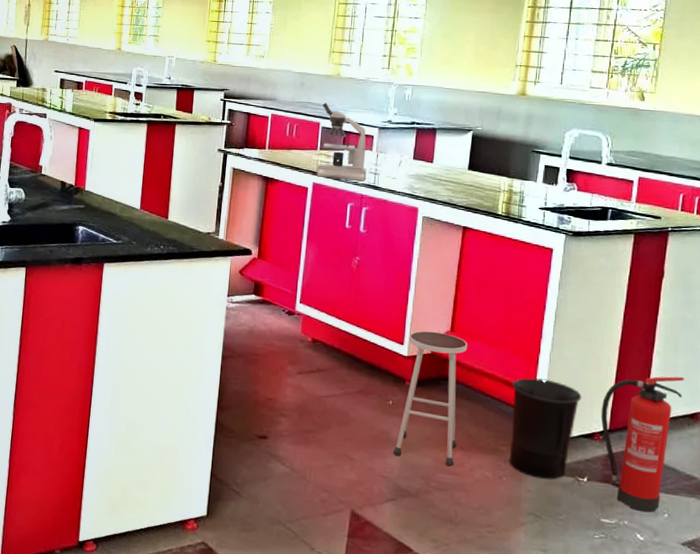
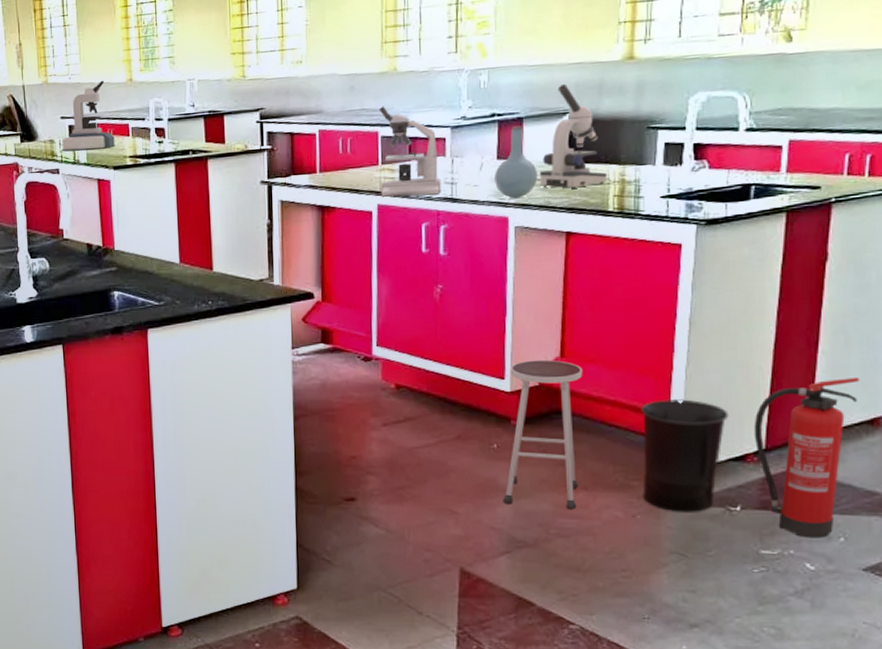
microscope: none [51,45,99,104] -> present [61,80,115,152]
bottle: none [410,134,444,194] -> present [494,126,538,199]
microscope: none [445,107,498,193] -> present [539,84,607,190]

